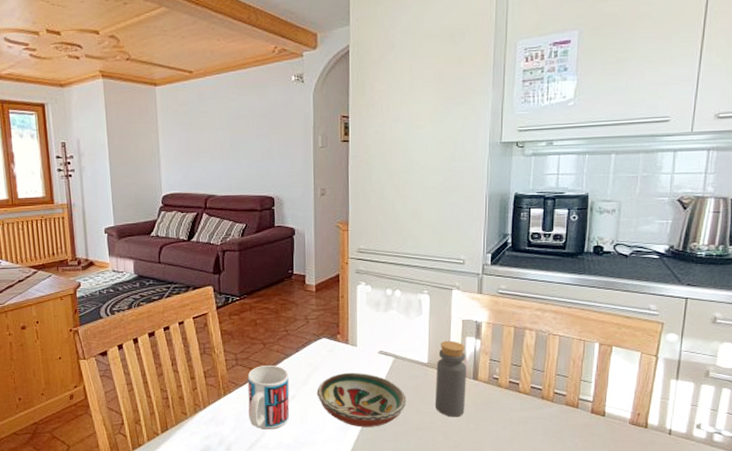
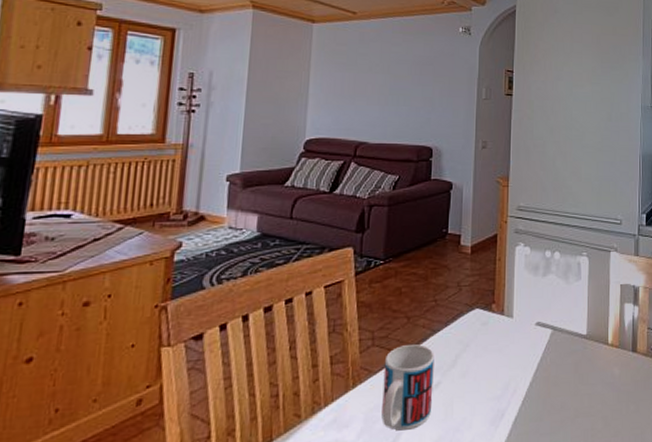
decorative bowl: present [316,372,407,427] -> none [465,349,565,419]
bottle: present [436,340,467,417] -> none [595,307,626,399]

